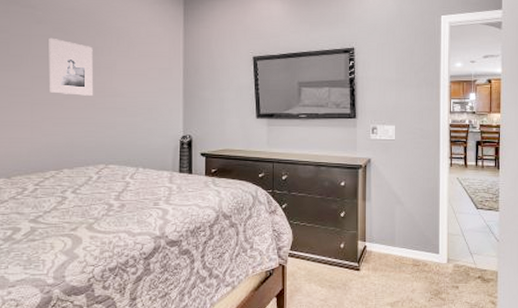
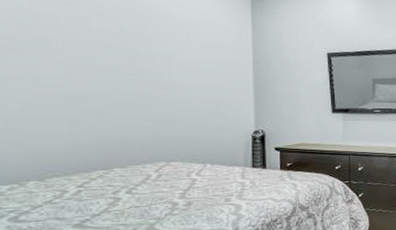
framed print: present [49,37,94,96] -> none [85,22,148,89]

